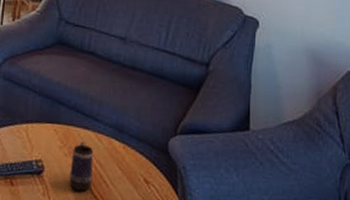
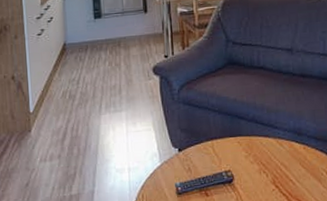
mug: present [69,141,94,192] -> none [257,148,279,192]

